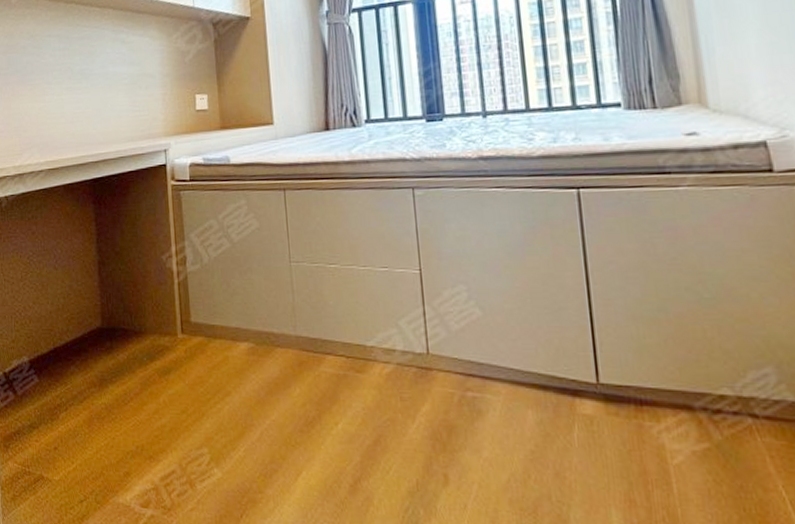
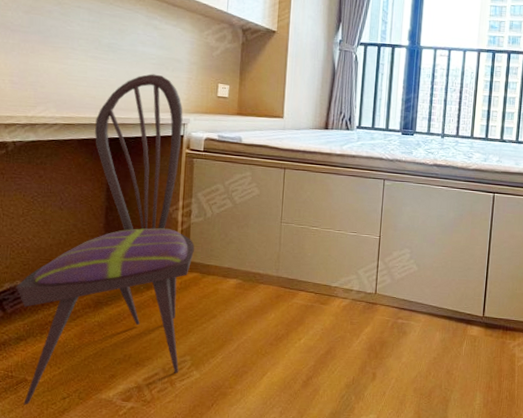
dining chair: none [24,95,198,509] -> present [16,74,194,405]

